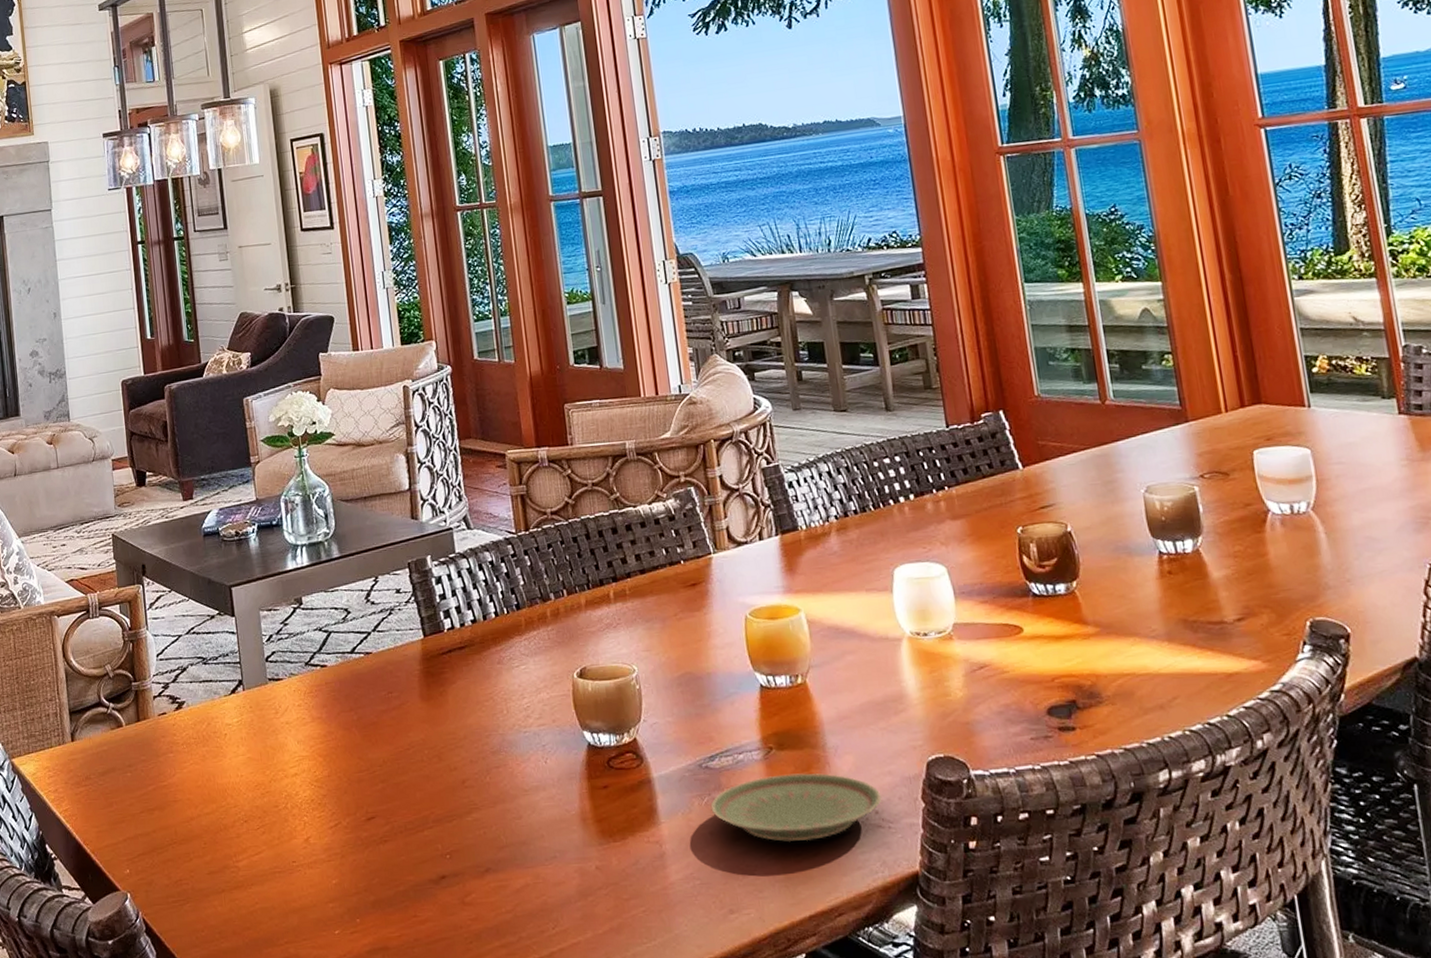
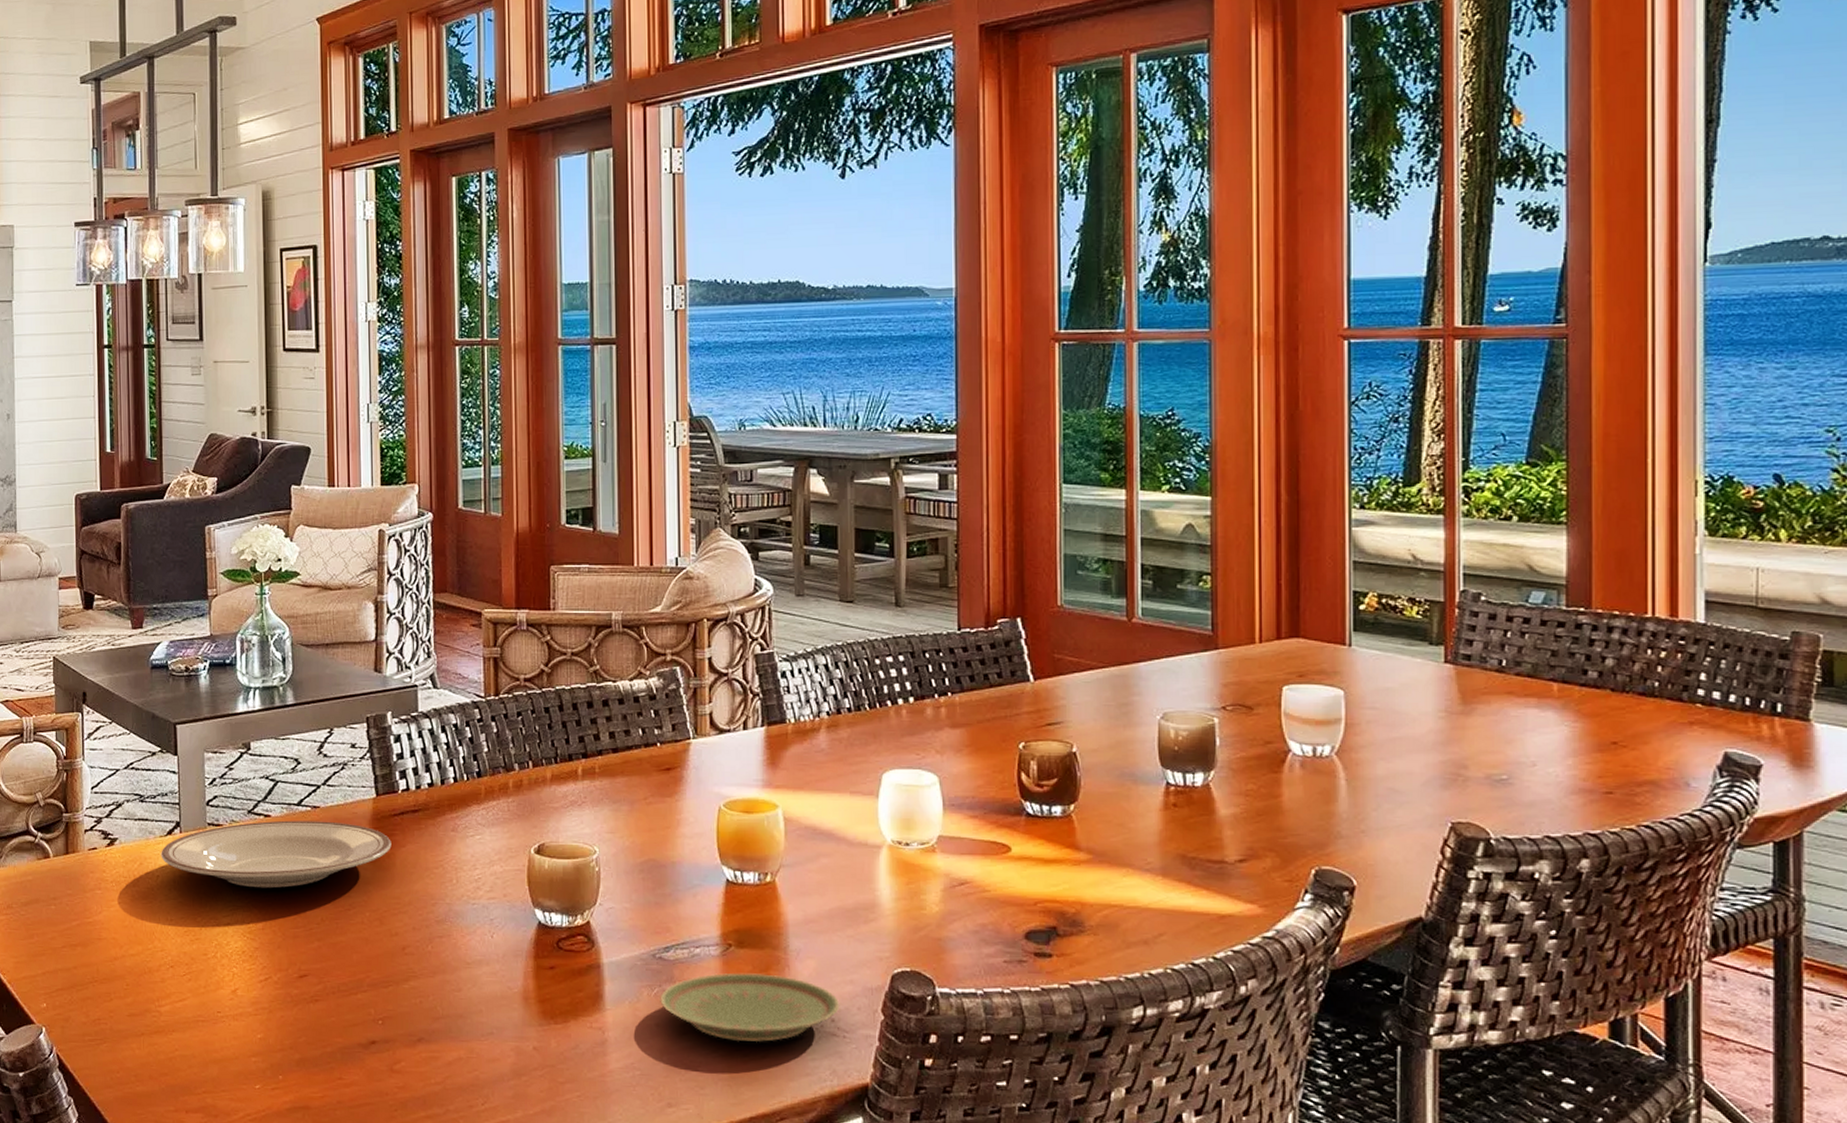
plate: none [226,665,443,737] -> present [161,820,392,889]

